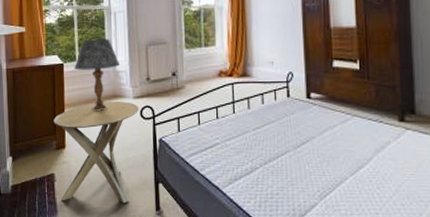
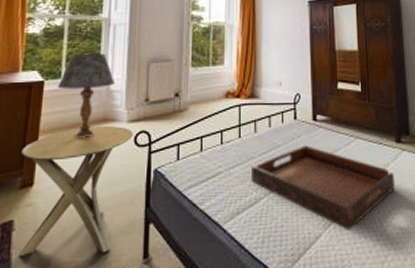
serving tray: none [247,122,396,201] -> present [252,145,395,229]

